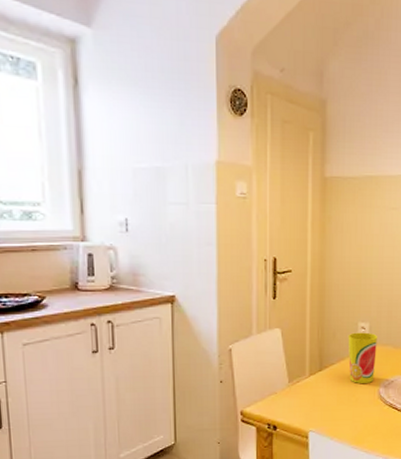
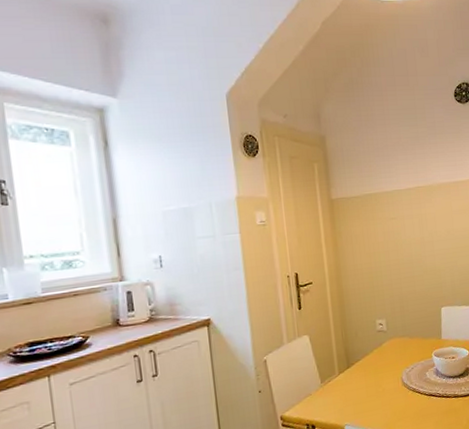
cup: present [348,332,377,384] -> none [368,327,397,375]

